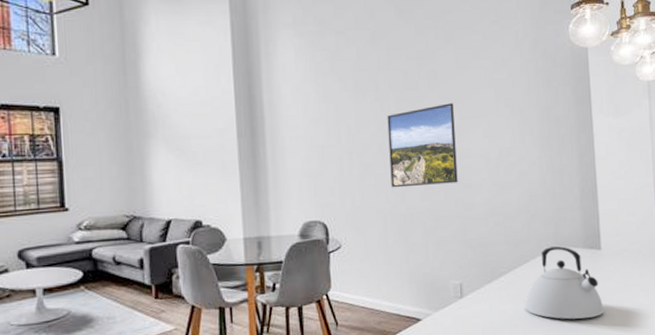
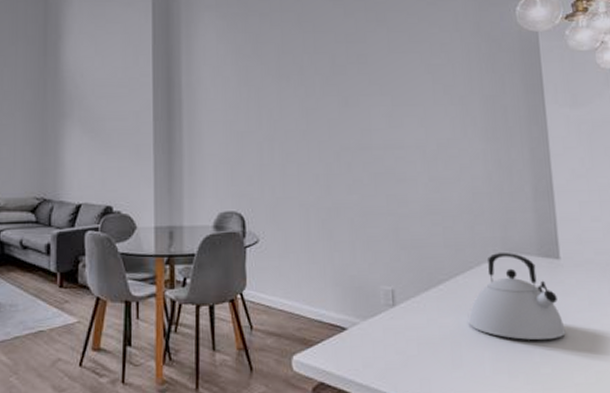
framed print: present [387,103,458,188] -> none [312,89,390,179]

